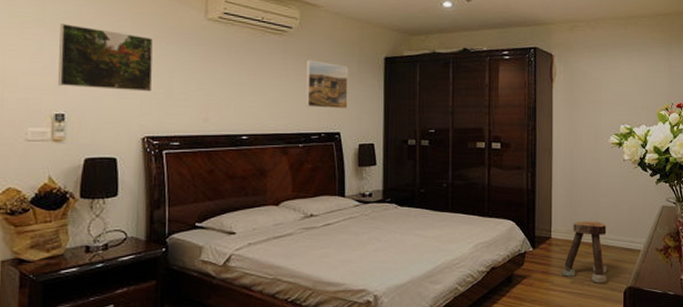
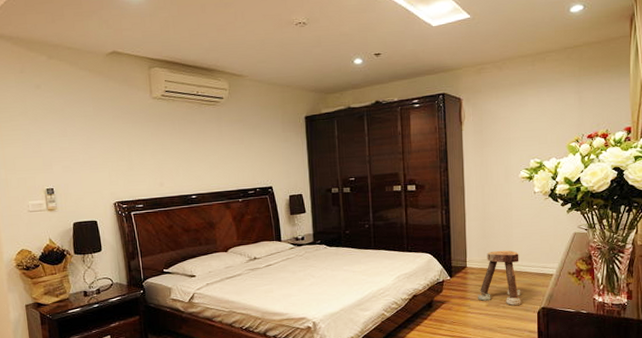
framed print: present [58,24,154,92] -> none [40,114,117,166]
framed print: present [306,60,348,109] -> none [238,125,277,167]

